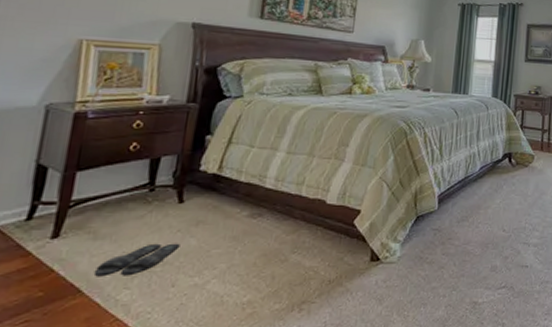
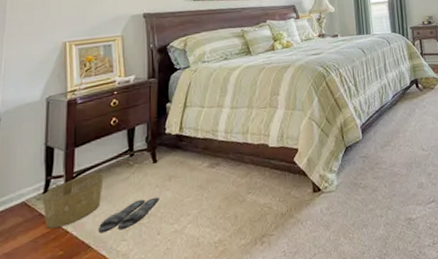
basket: none [22,205,112,264] -> present [42,172,104,229]

